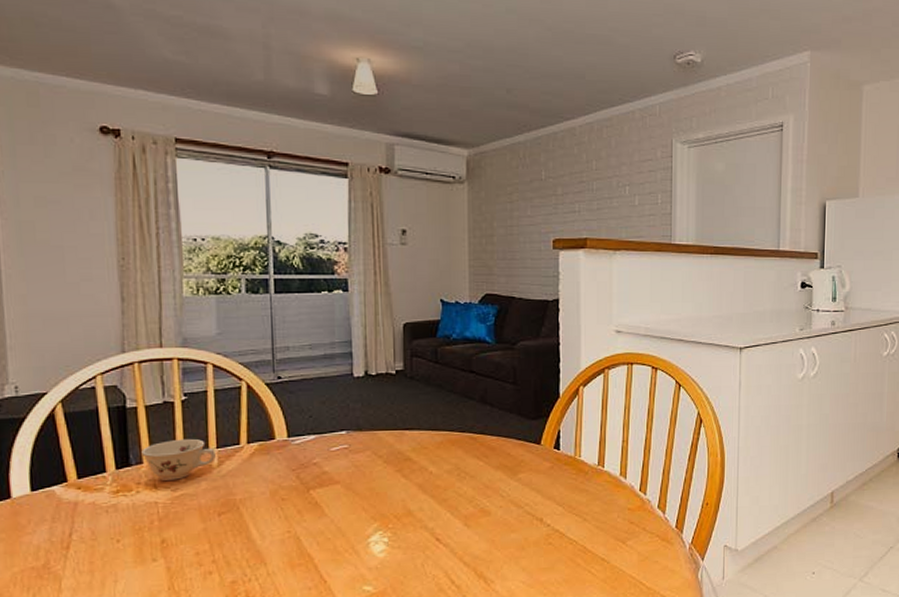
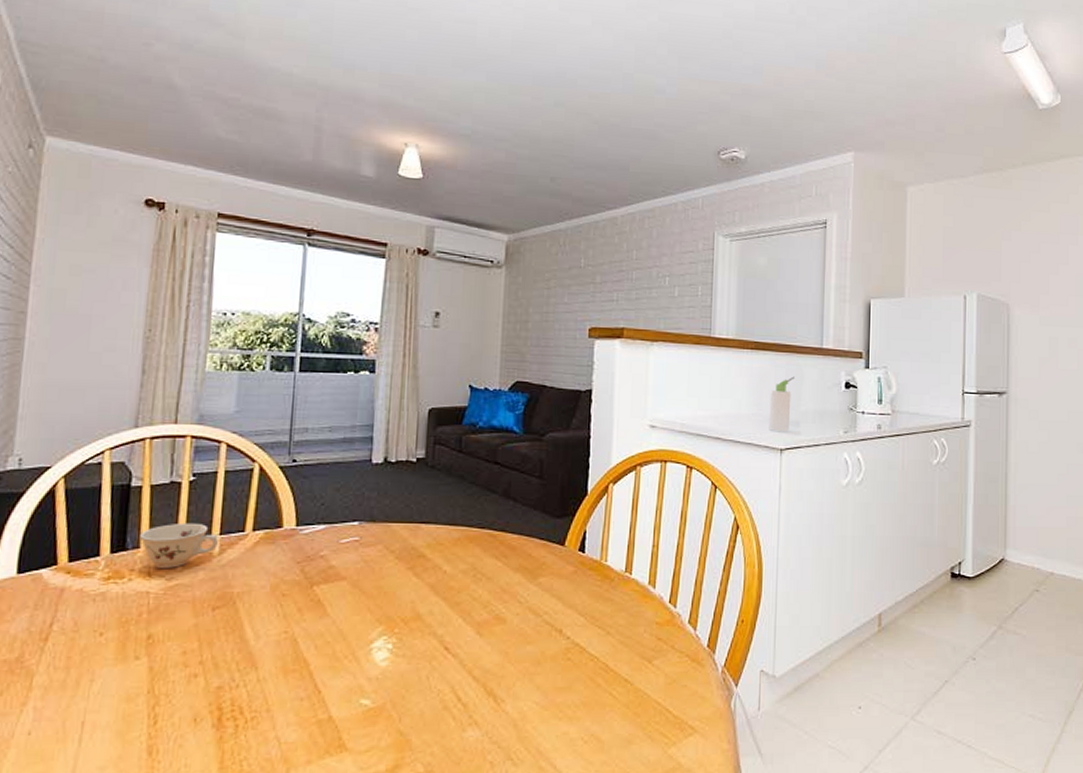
bottle: none [729,279,753,332] -> present [769,376,794,433]

